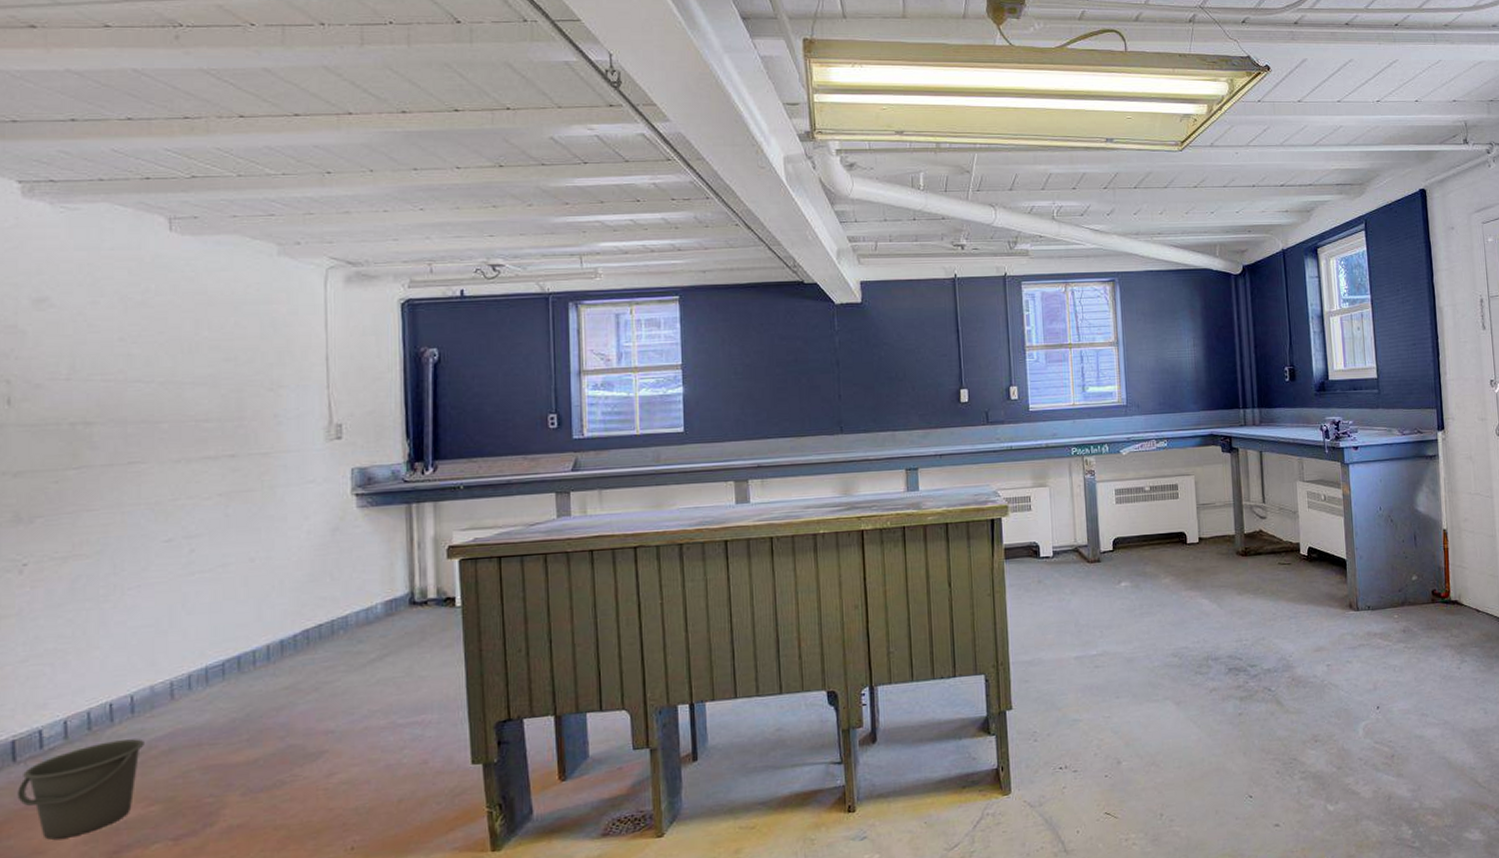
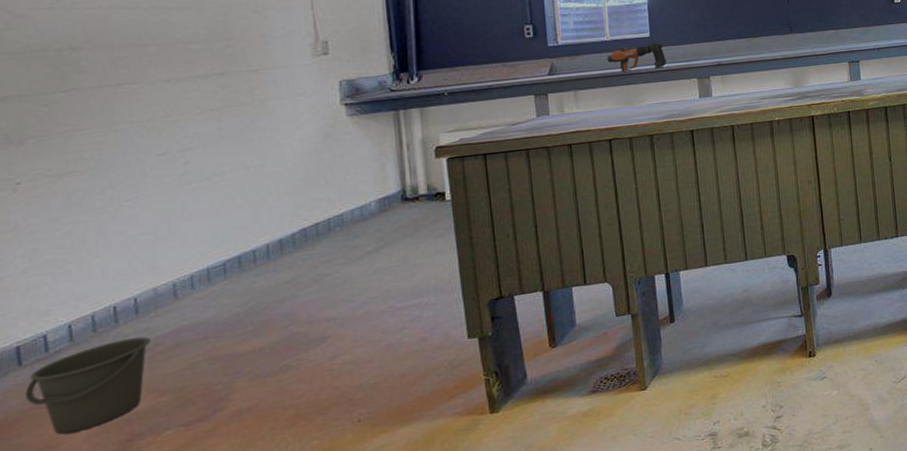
power tool: none [636,438,701,471] -> present [607,42,666,72]

